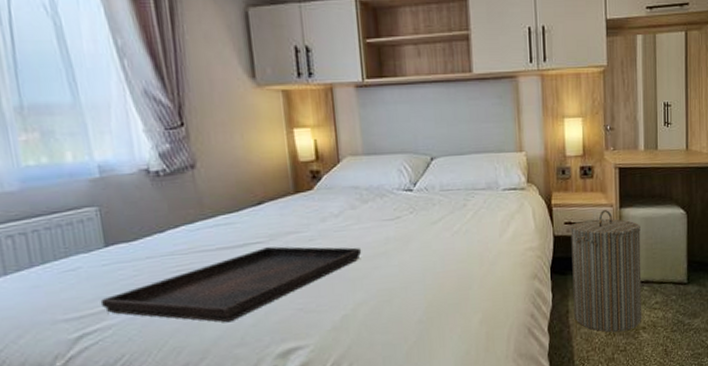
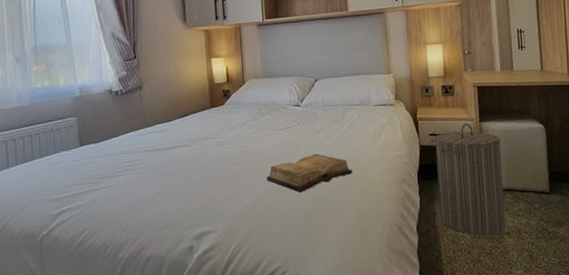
serving tray: present [100,246,362,323] -> none [74,149,260,208]
diary: none [370,248,476,295] -> present [266,153,353,193]

